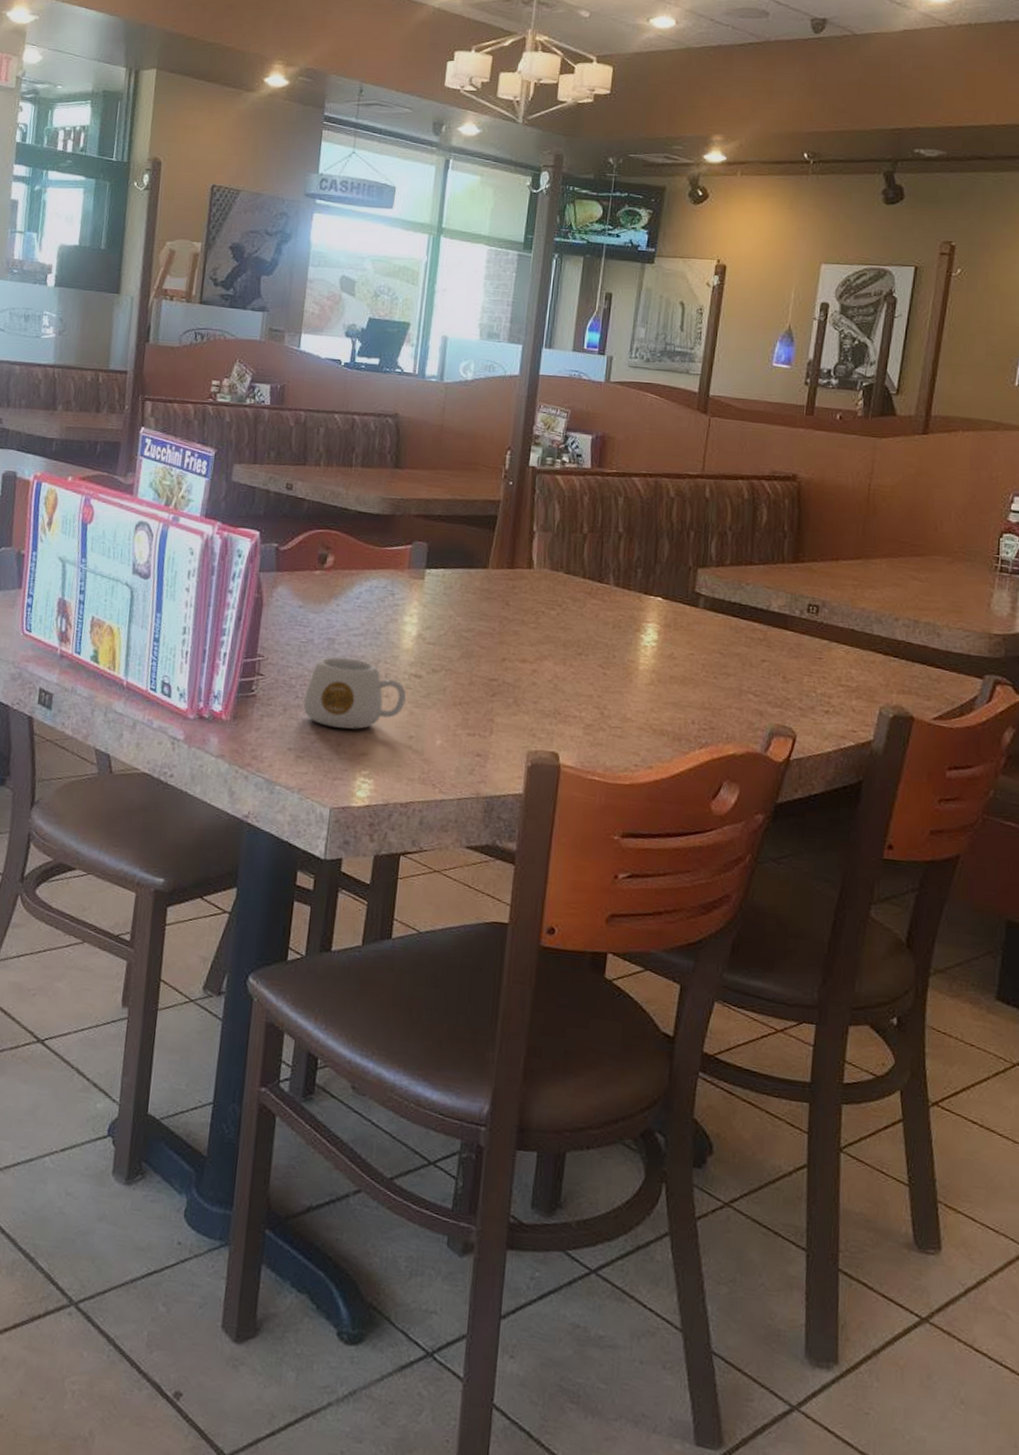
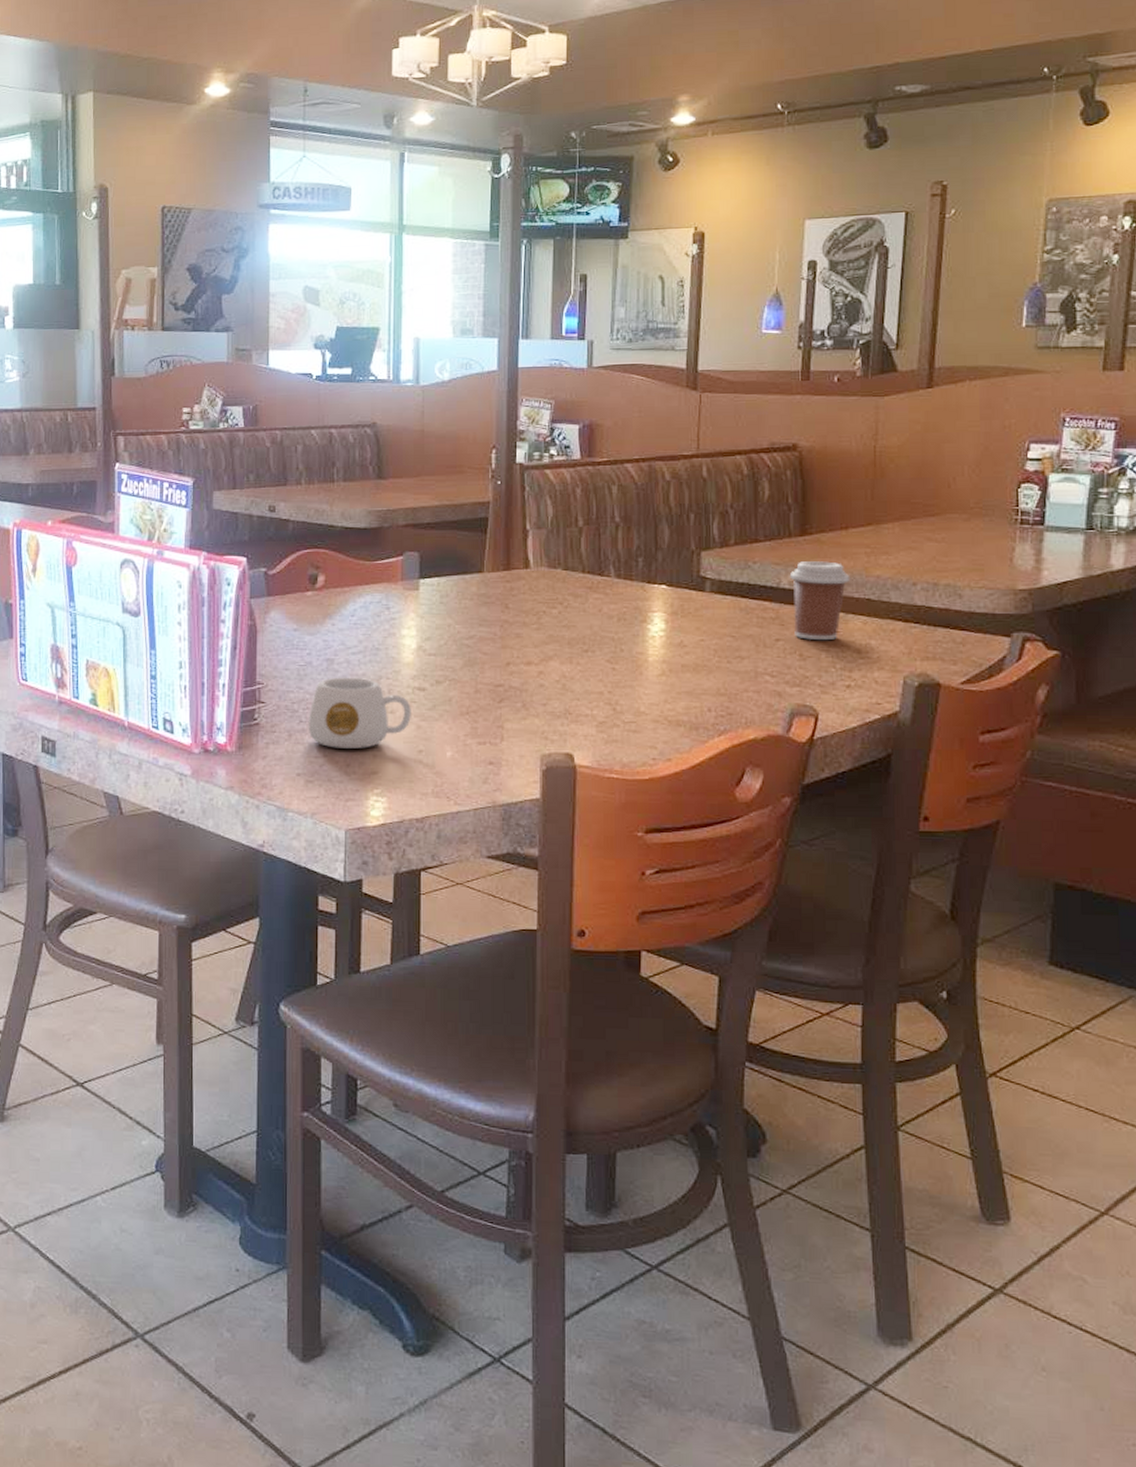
coffee cup: none [780,587,837,666] -> present [790,561,851,641]

